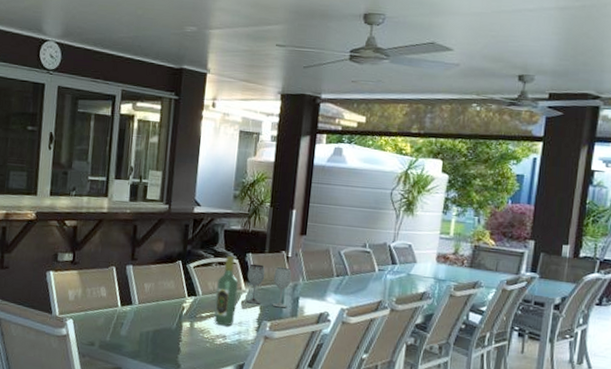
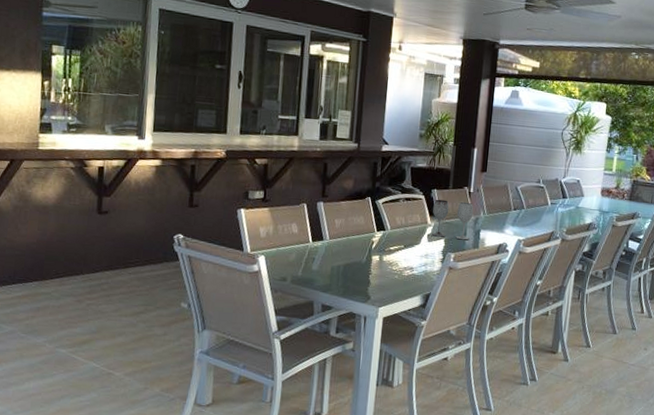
wine bottle: present [214,256,239,326] -> none [402,192,425,259]

